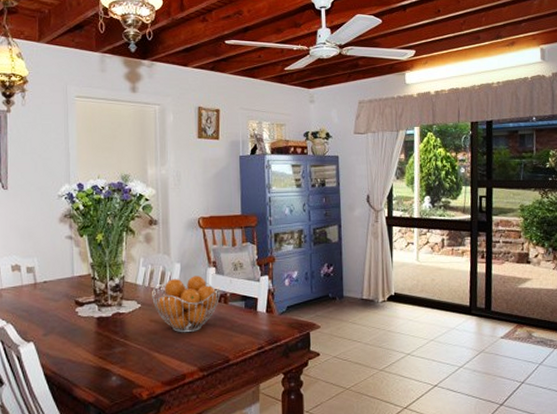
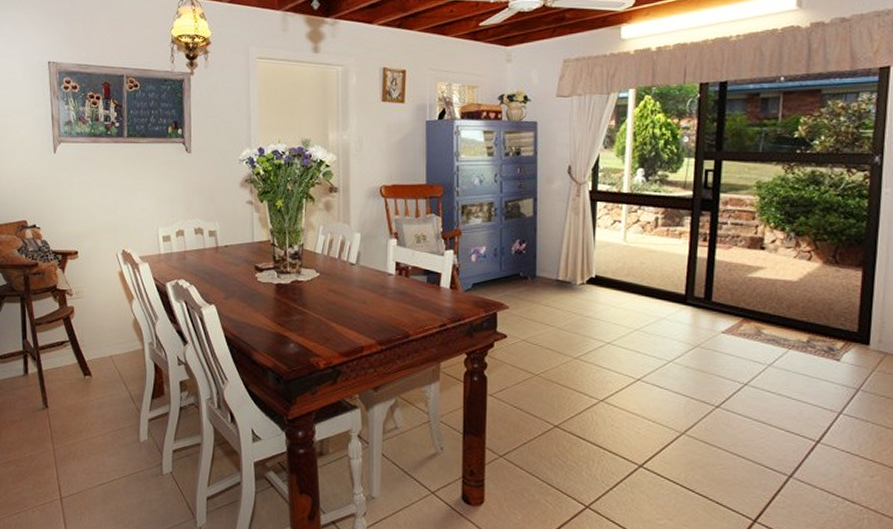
fruit basket: present [152,276,221,333] -> none [331,247,402,305]

